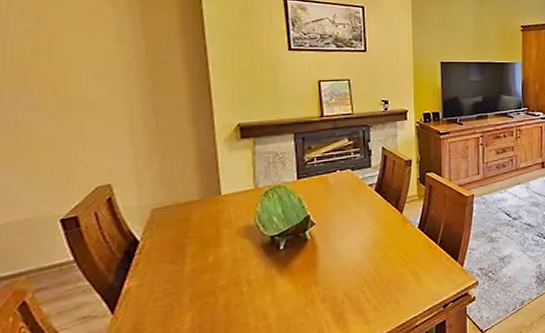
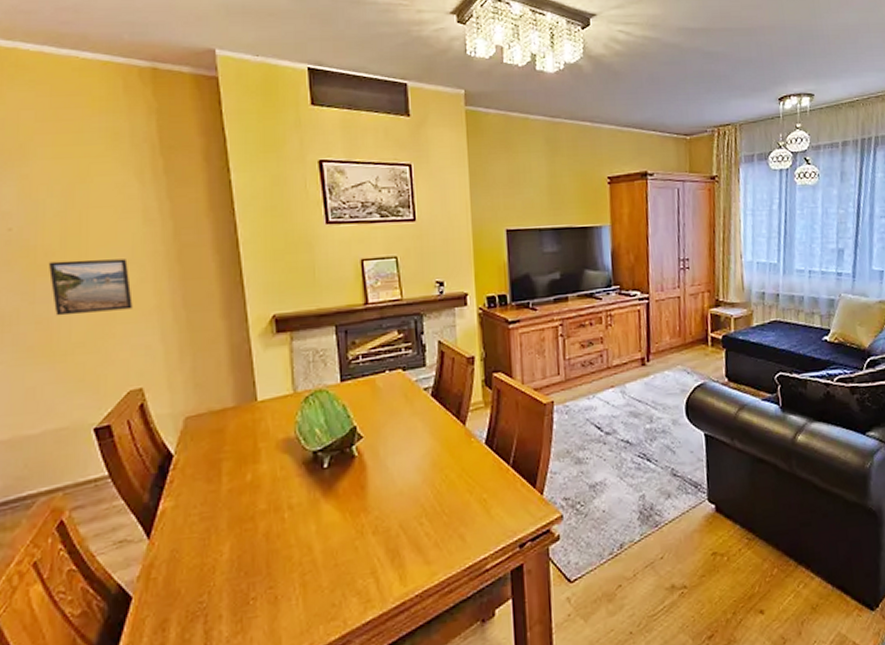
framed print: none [17,71,104,120] -> present [48,259,133,316]

